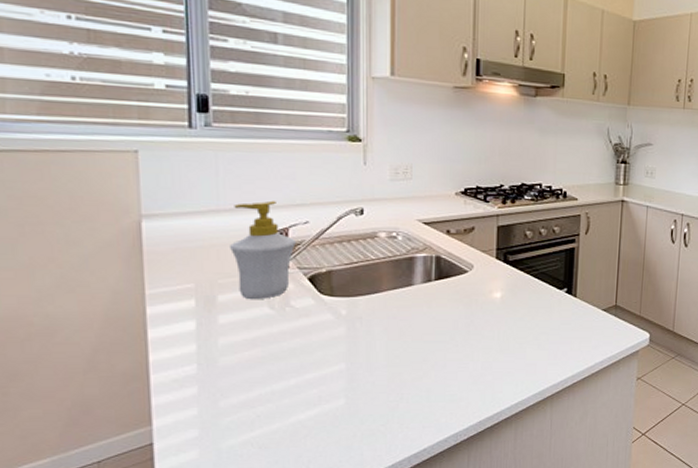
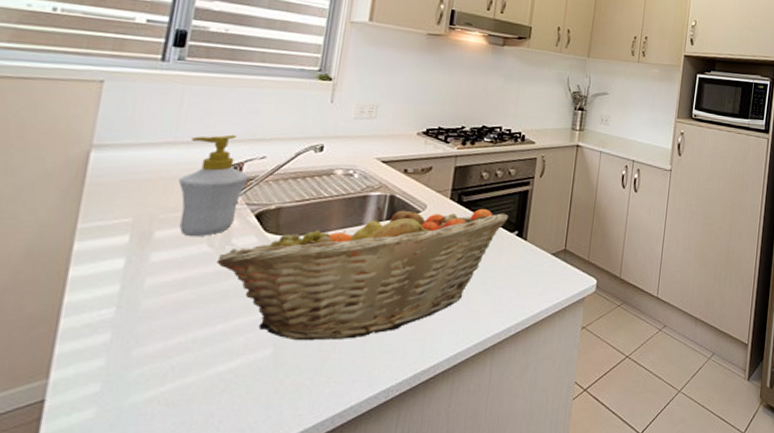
fruit basket: none [280,267,556,392] -> present [216,206,508,341]

